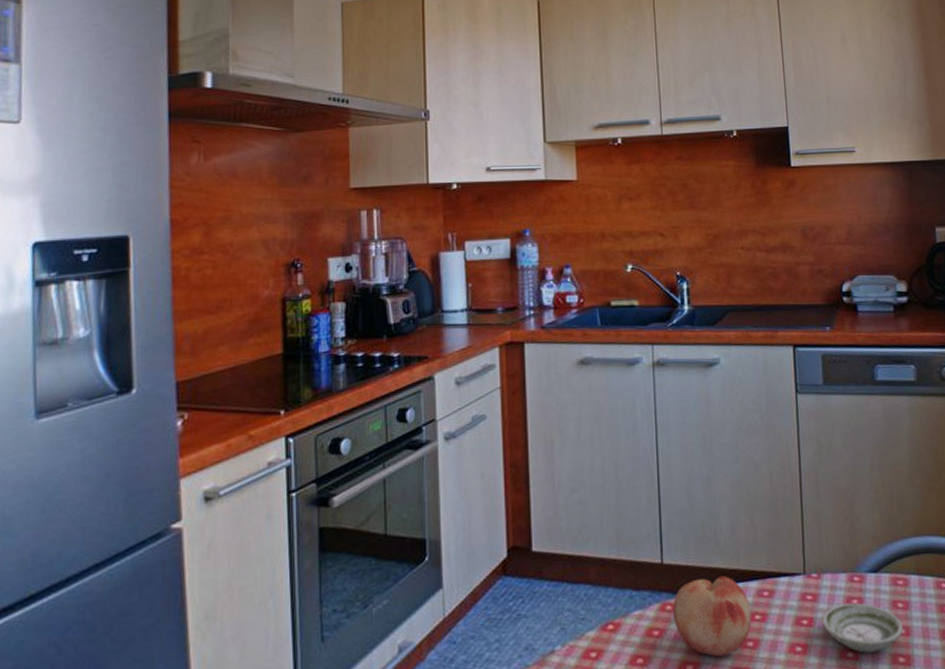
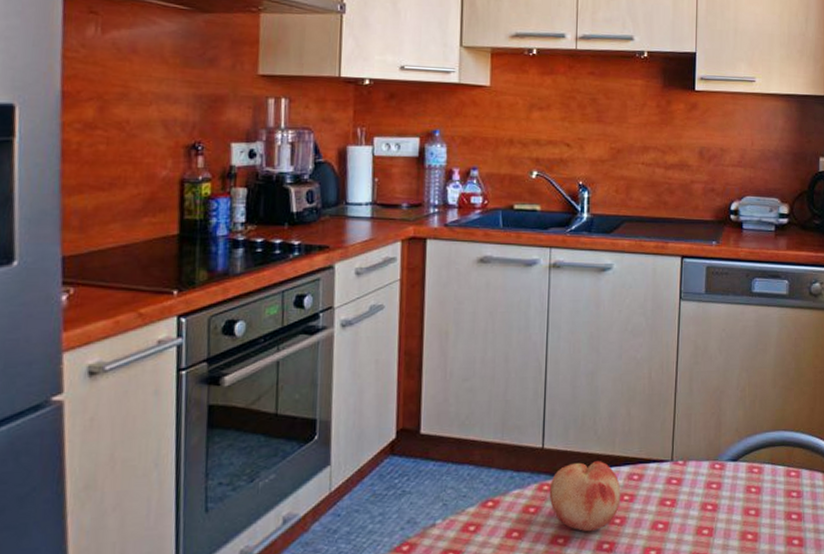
saucer: present [822,602,903,653] -> none [683,487,753,531]

